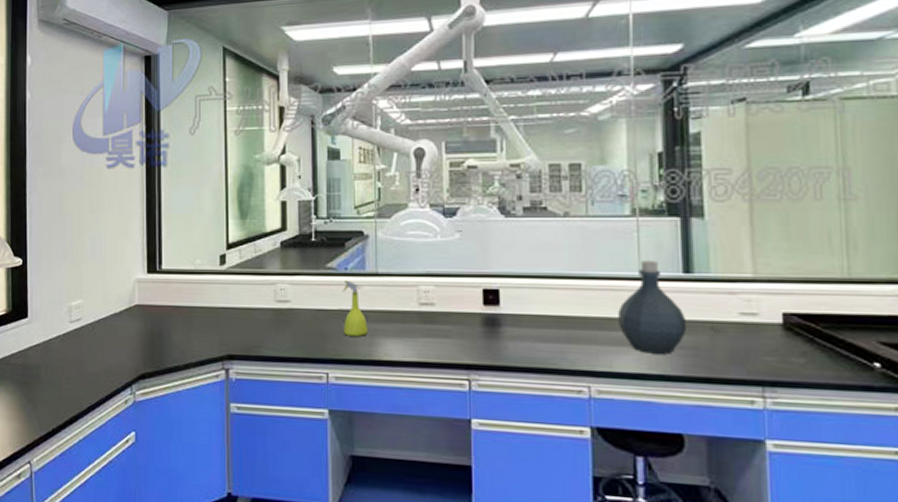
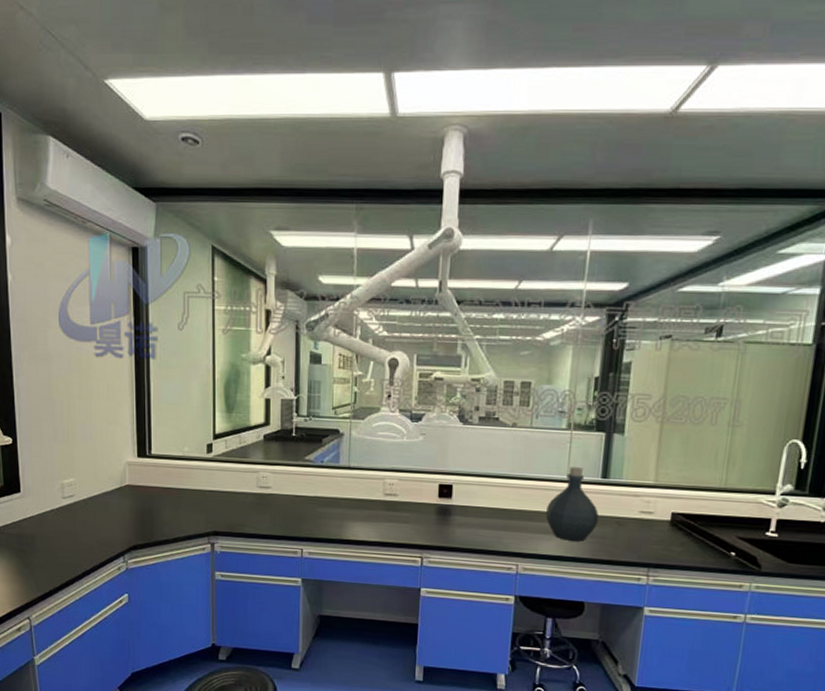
spray bottle: present [342,280,367,336] -> none [318,471,339,520]

